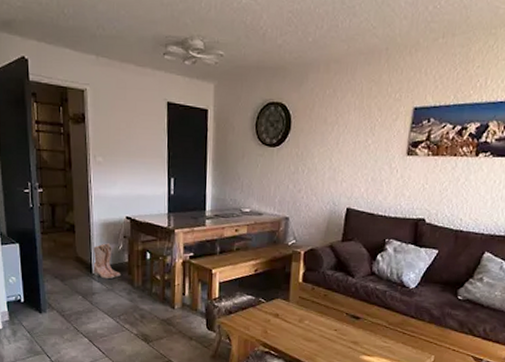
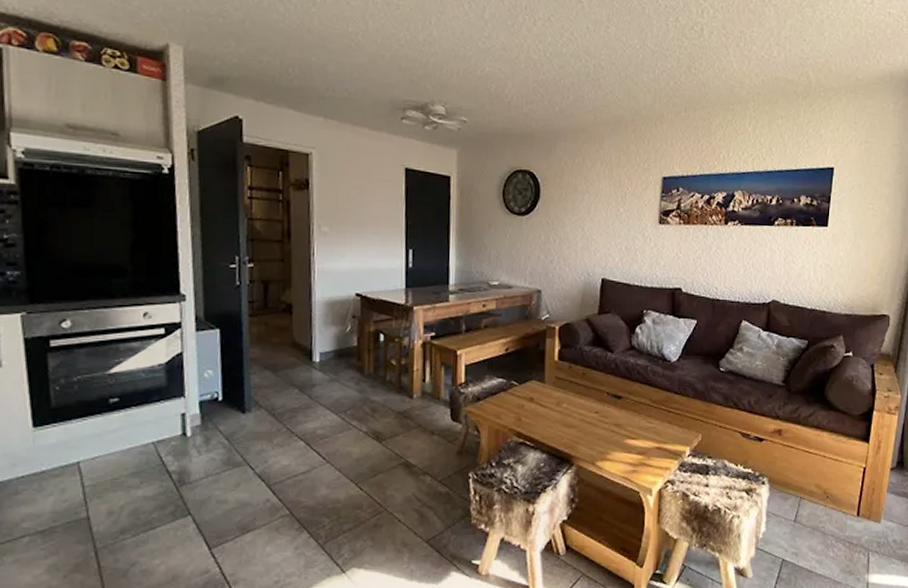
boots: present [93,243,122,279] -> none [313,325,349,368]

